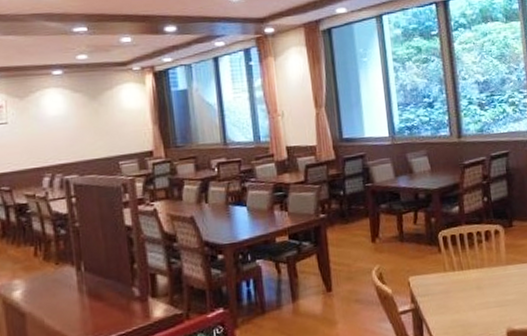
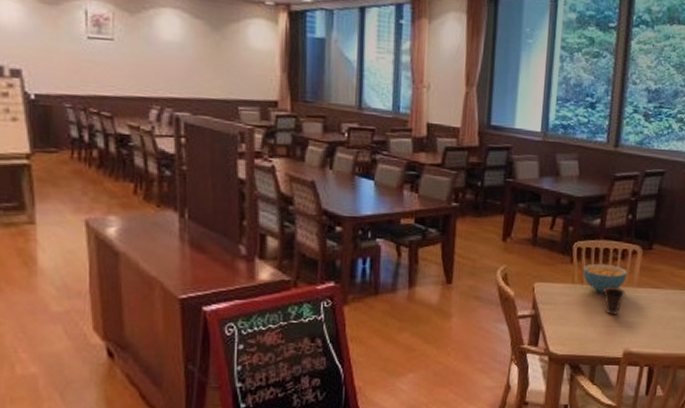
cereal bowl: none [451,247,495,277] -> present [582,263,627,293]
cup: none [474,268,498,297] -> present [602,286,627,315]

